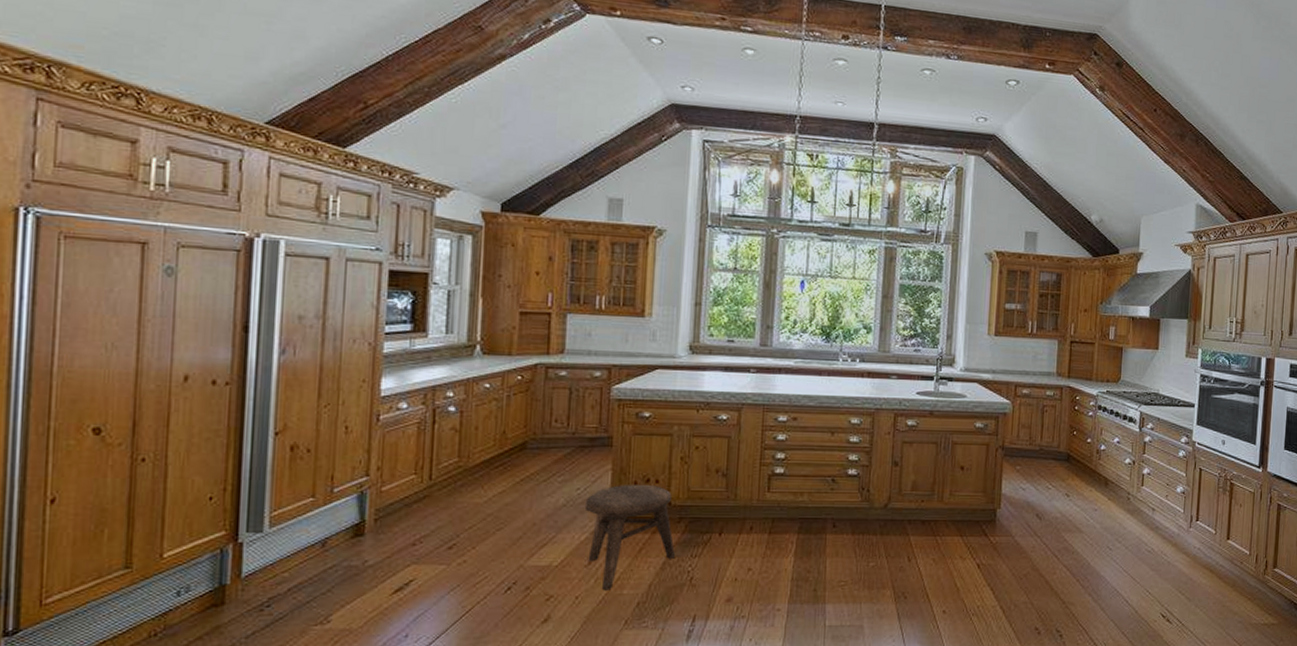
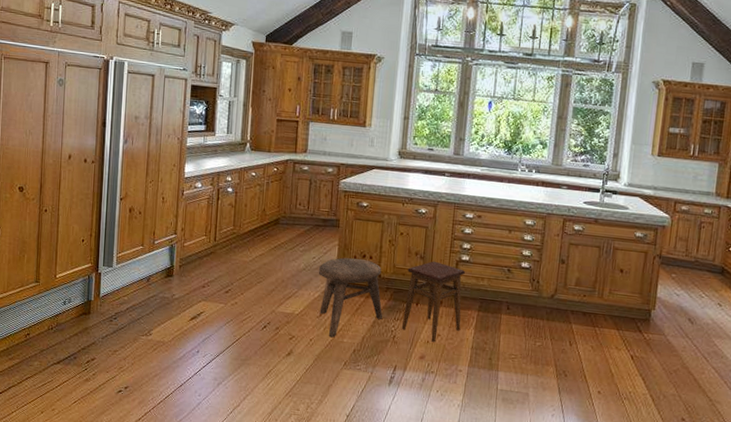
stool: none [700,478,780,579] -> present [401,261,465,342]

